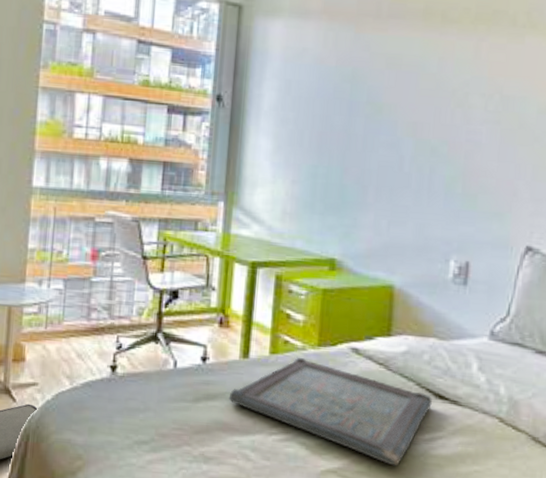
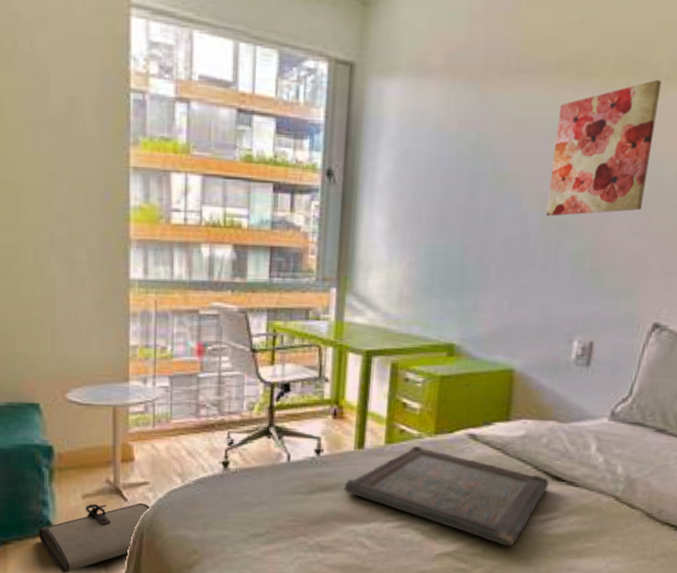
wall art: none [419,27,519,144] -> present [546,80,662,217]

